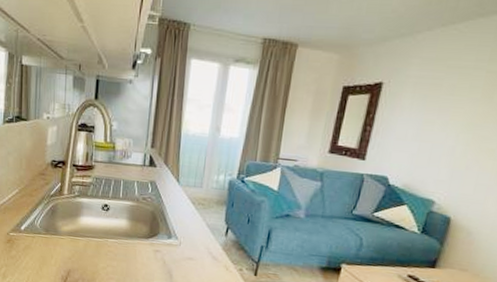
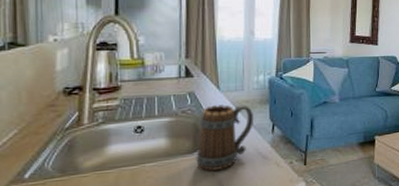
mug: none [150,197,210,260] -> present [196,104,254,171]

